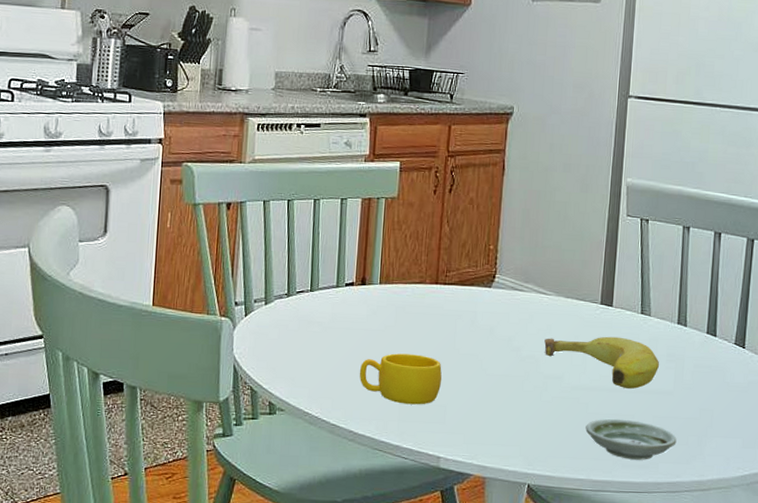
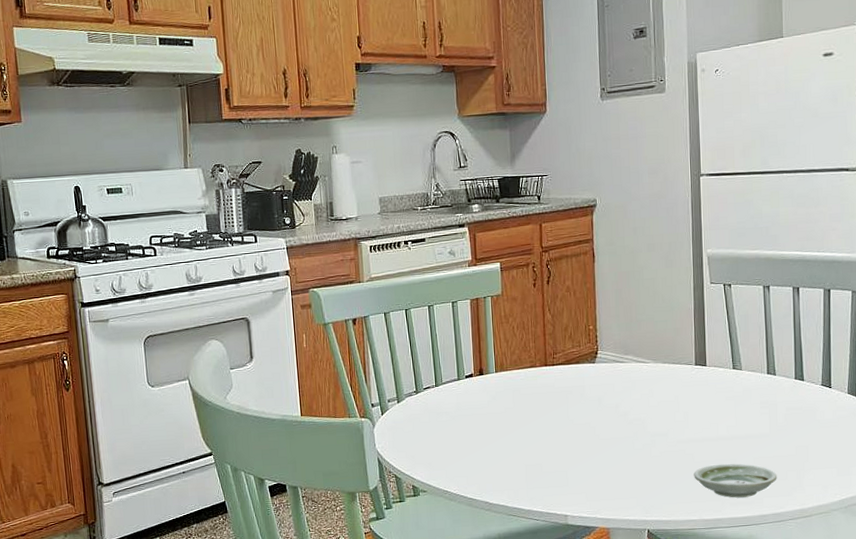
cup: present [359,353,442,405] -> none [487,429,561,474]
fruit: present [544,336,660,389] -> none [648,392,755,437]

